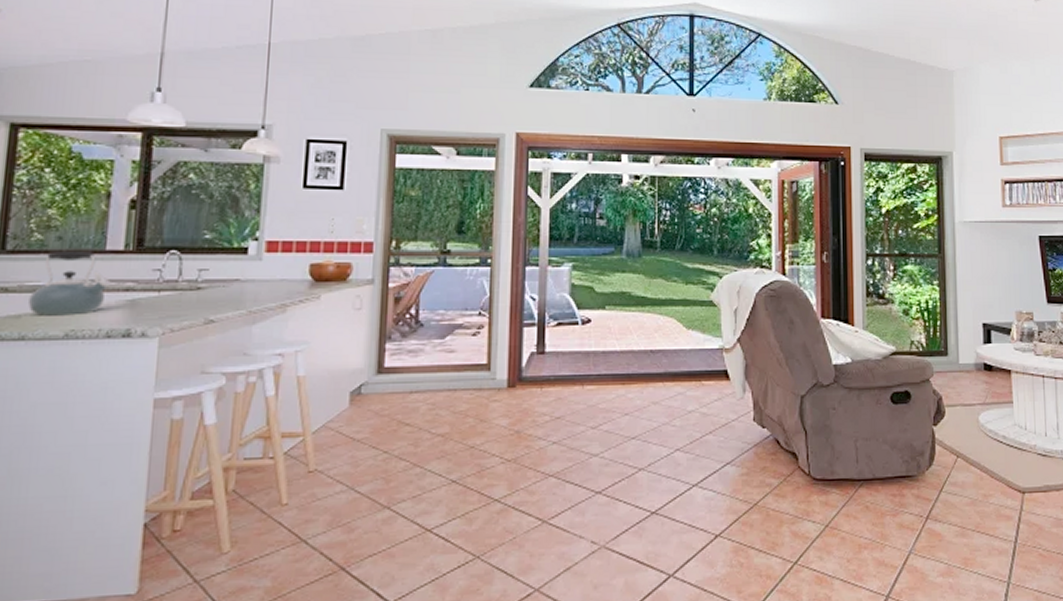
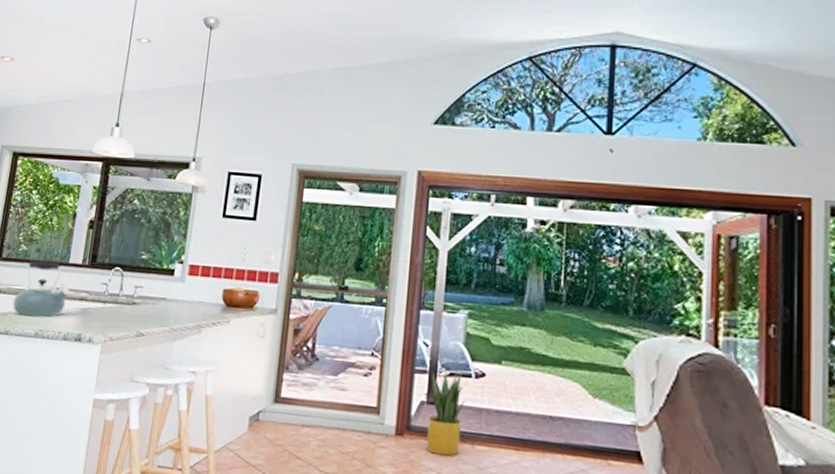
planter: none [539,321,575,400] -> present [426,371,467,457]

